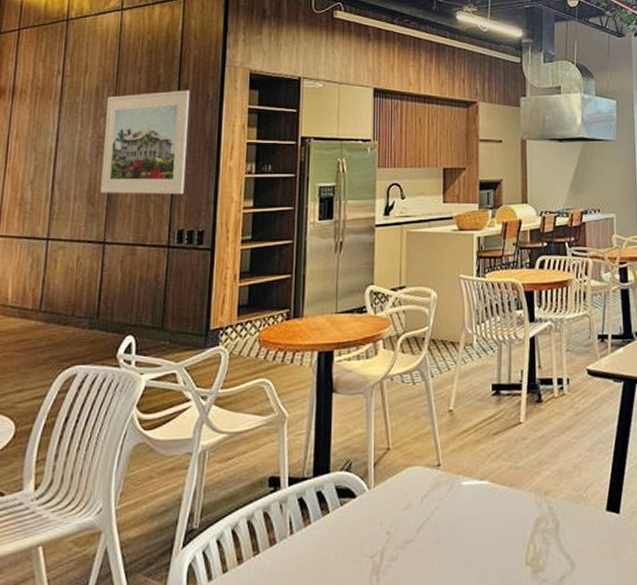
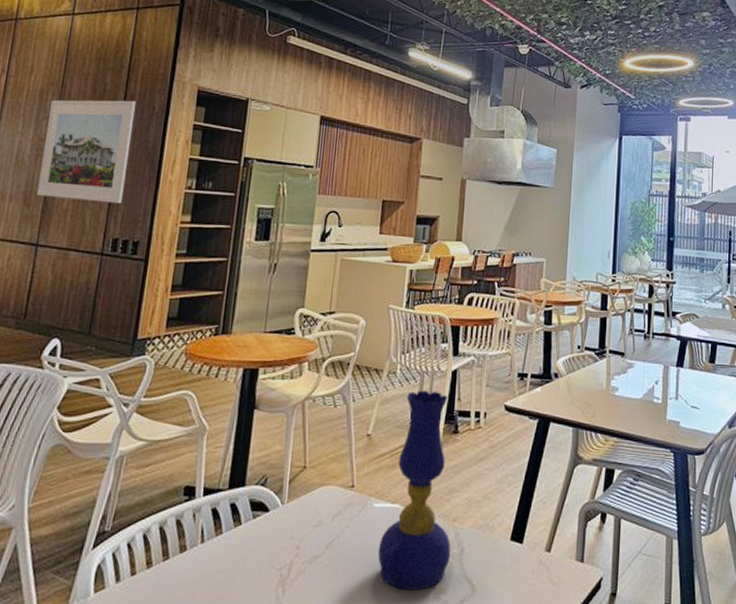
oil lamp: none [470,360,546,571] -> present [377,390,451,590]

